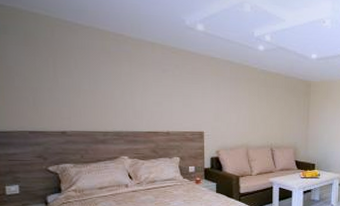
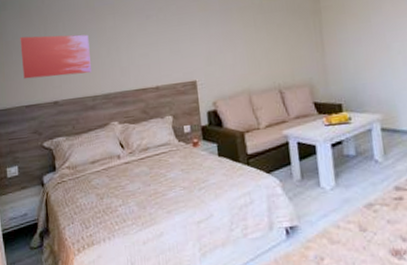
wall art: none [24,64,104,110] -> present [20,34,91,79]

